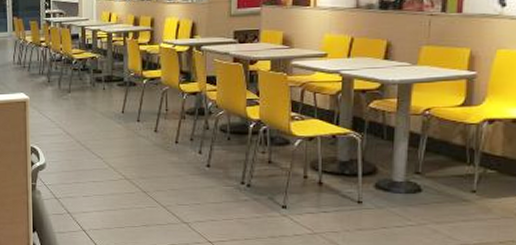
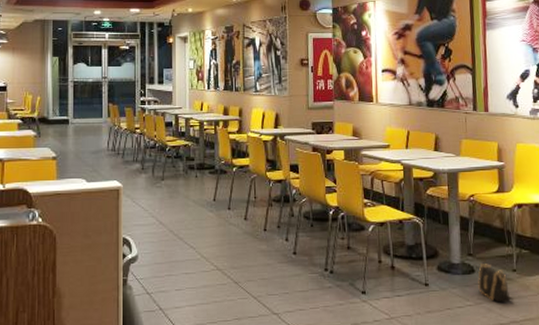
handbag: none [424,182,468,224] -> present [478,262,513,303]

